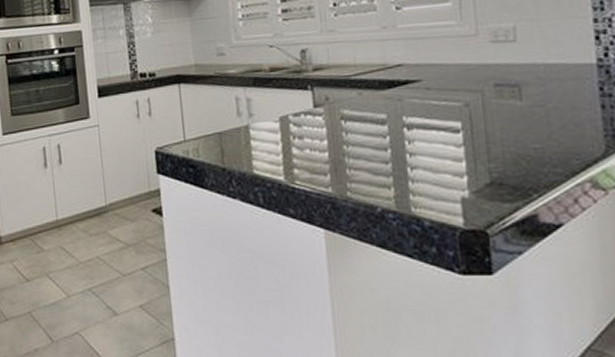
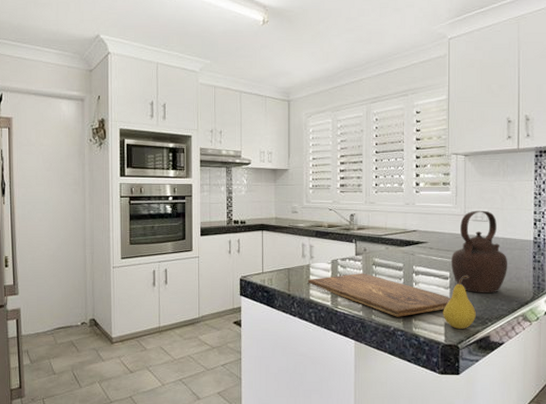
cutting board: none [249,131,468,193] -> present [308,273,451,317]
fruit: none [456,124,511,206] -> present [443,275,476,329]
teapot: none [461,25,558,150] -> present [450,210,508,293]

